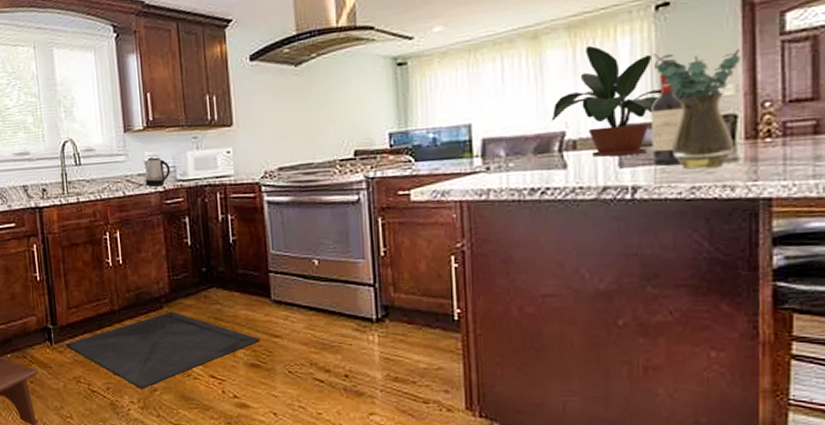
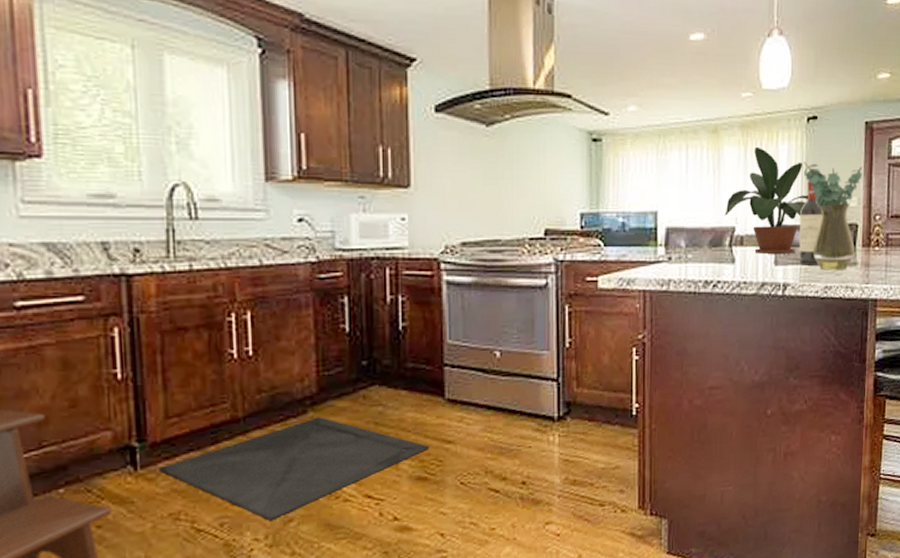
kettle: present [143,157,171,187] -> none [291,218,327,255]

